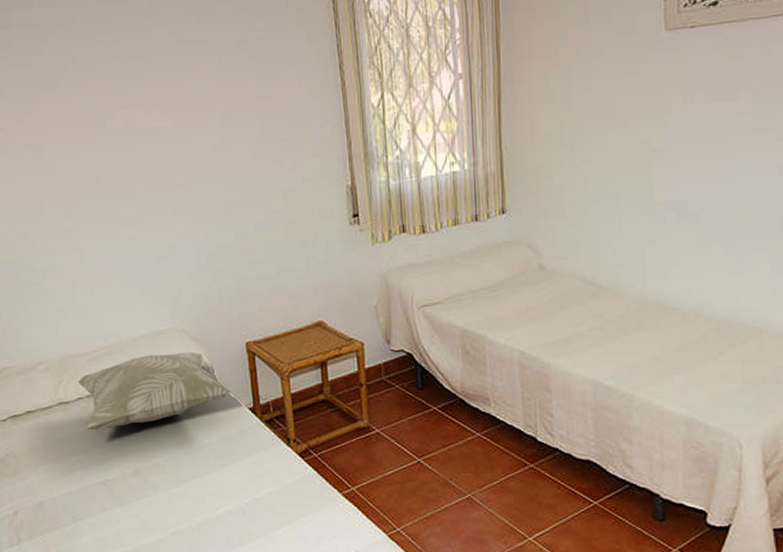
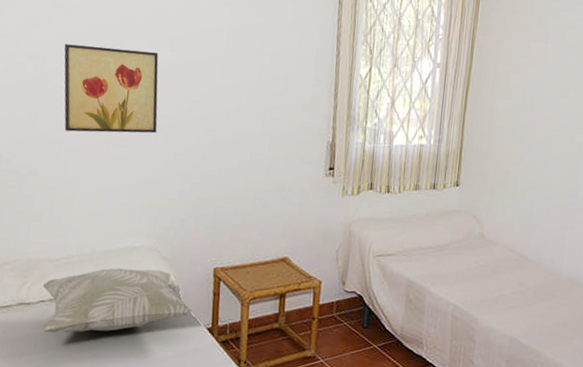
wall art: none [57,119,164,219] -> present [64,44,159,134]

